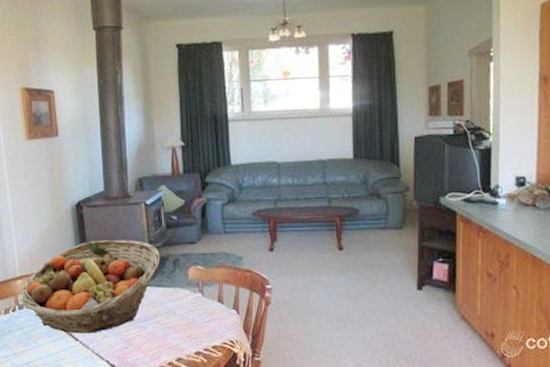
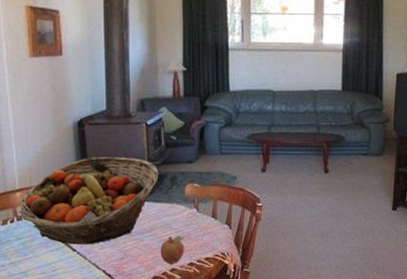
fruit: none [165,322,190,353] -> present [160,235,184,264]

